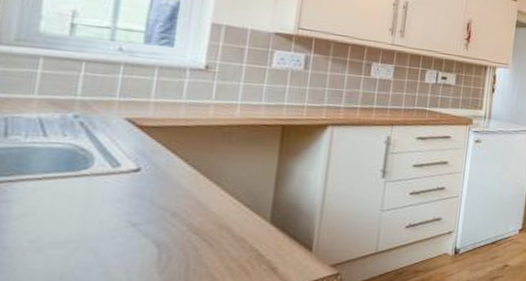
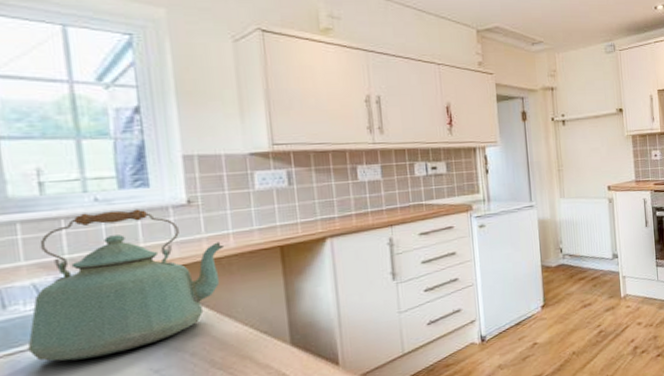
kettle: none [17,60,230,200] -> present [27,209,225,362]

